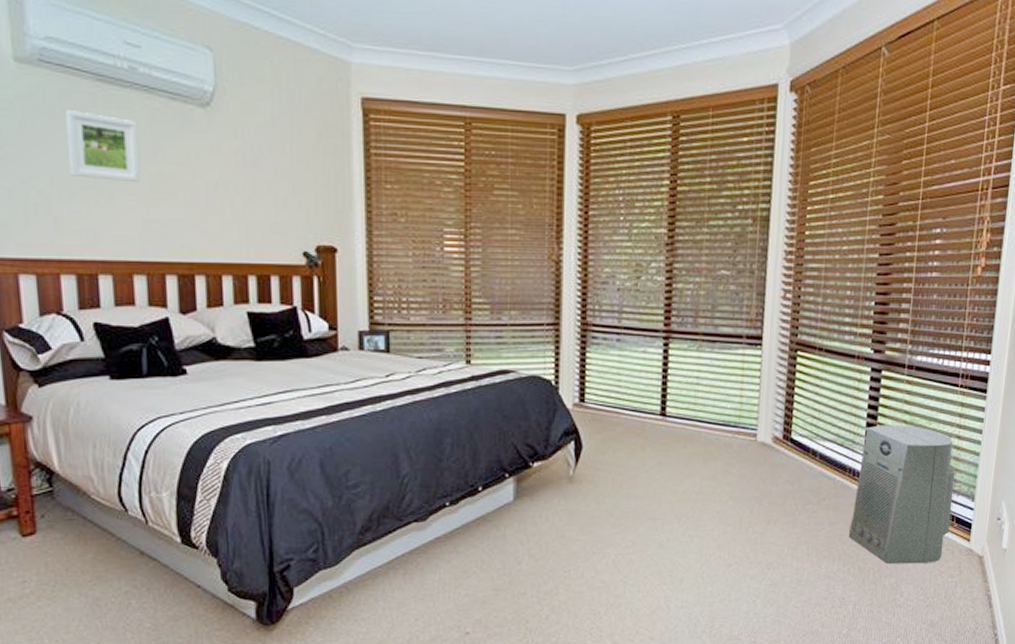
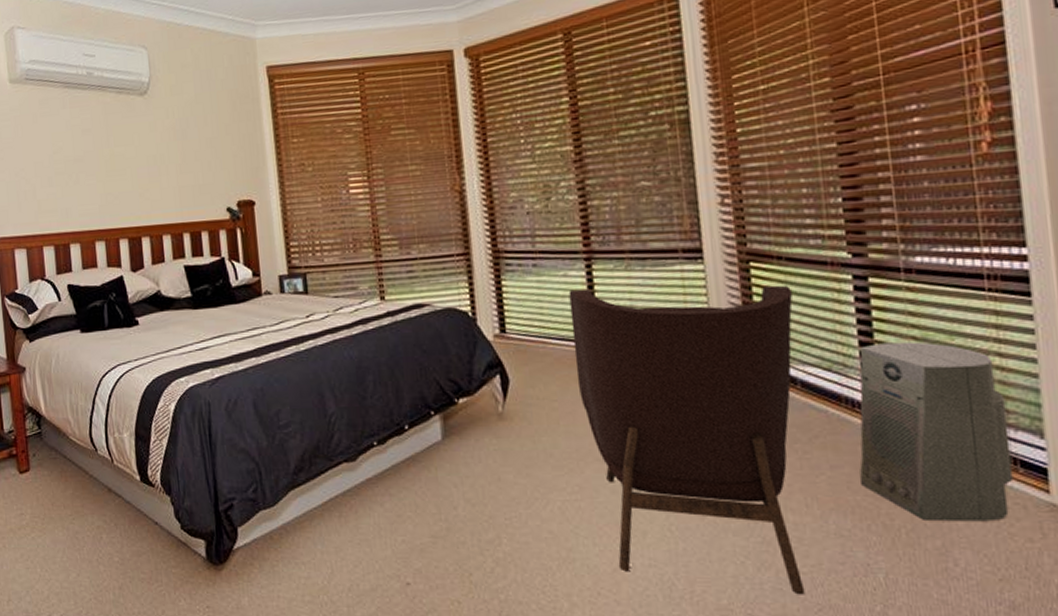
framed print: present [64,110,141,181] -> none [43,113,98,166]
armchair: none [642,365,825,624] -> present [568,285,805,595]

